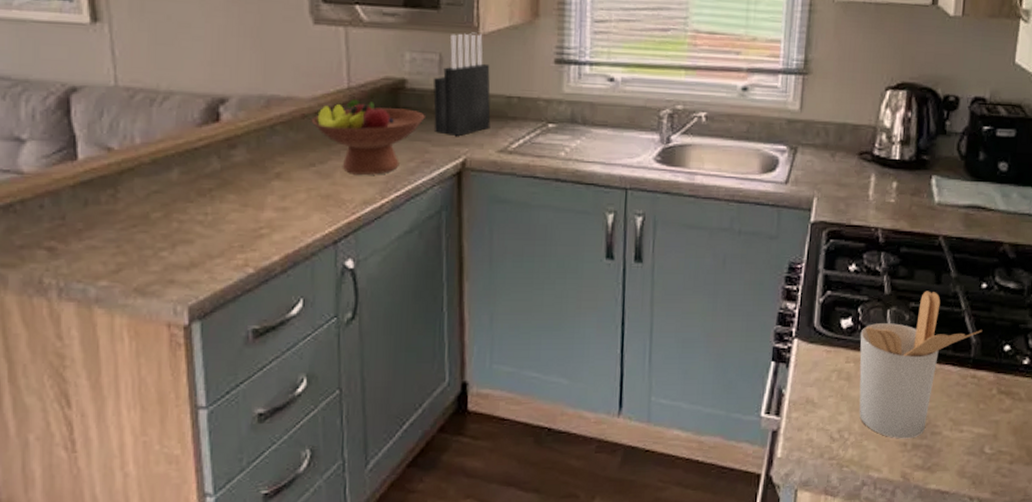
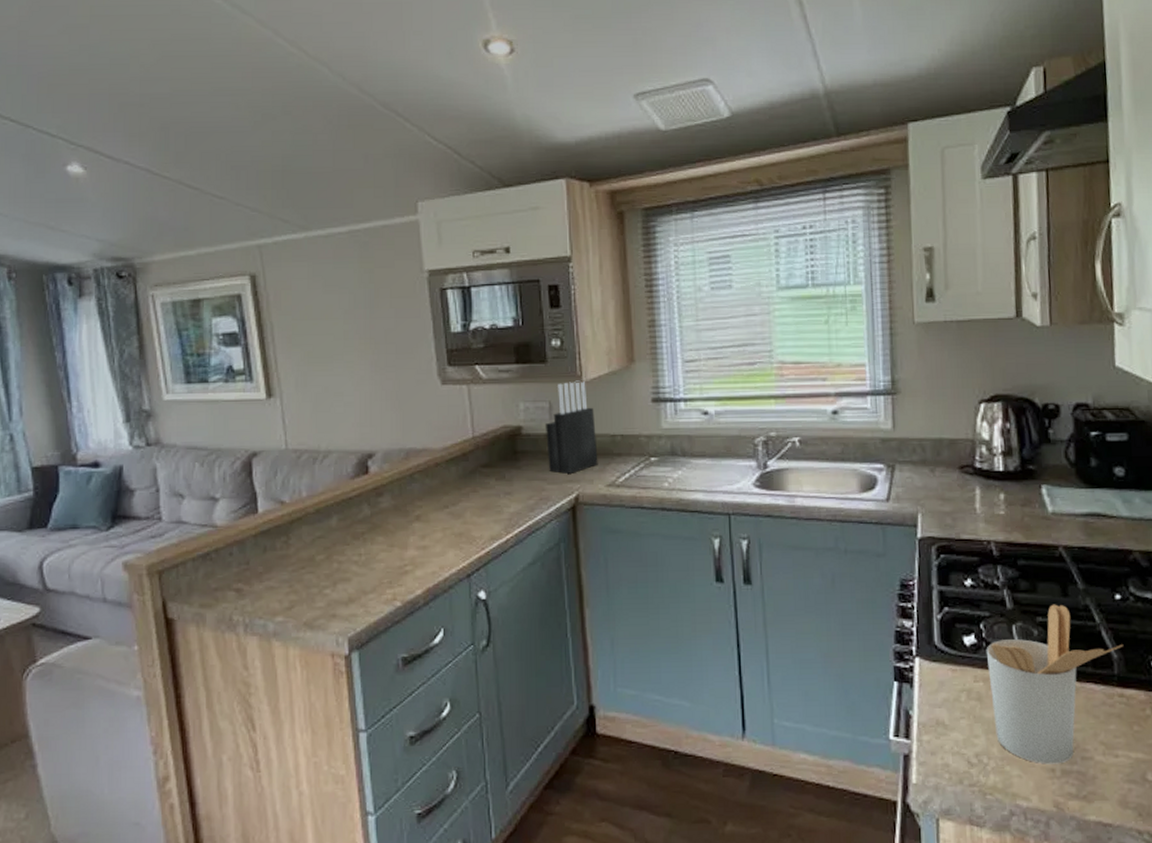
fruit bowl: present [311,99,425,175] -> none [443,447,540,514]

